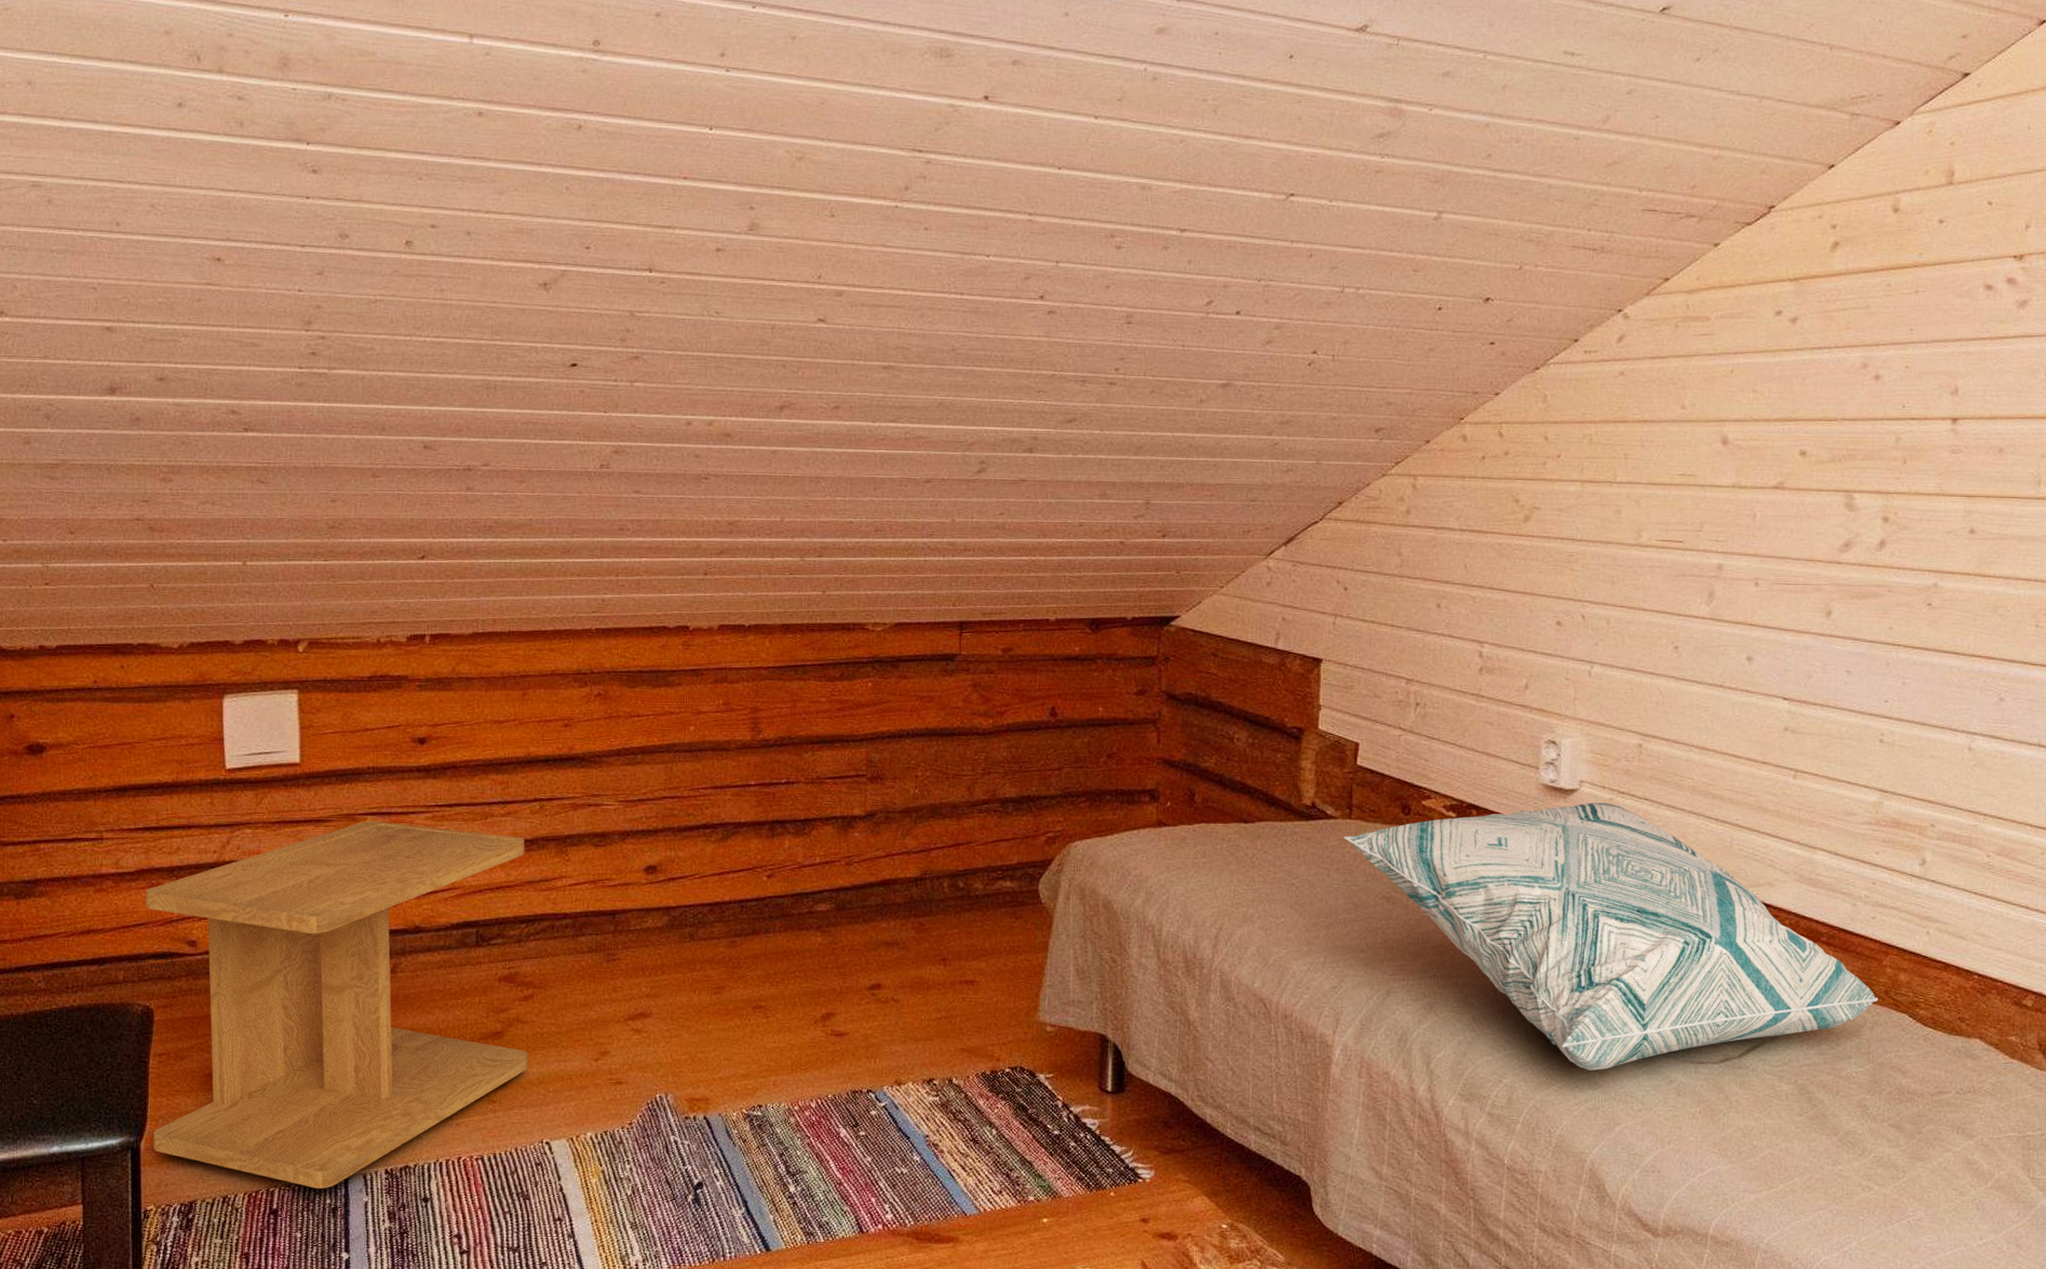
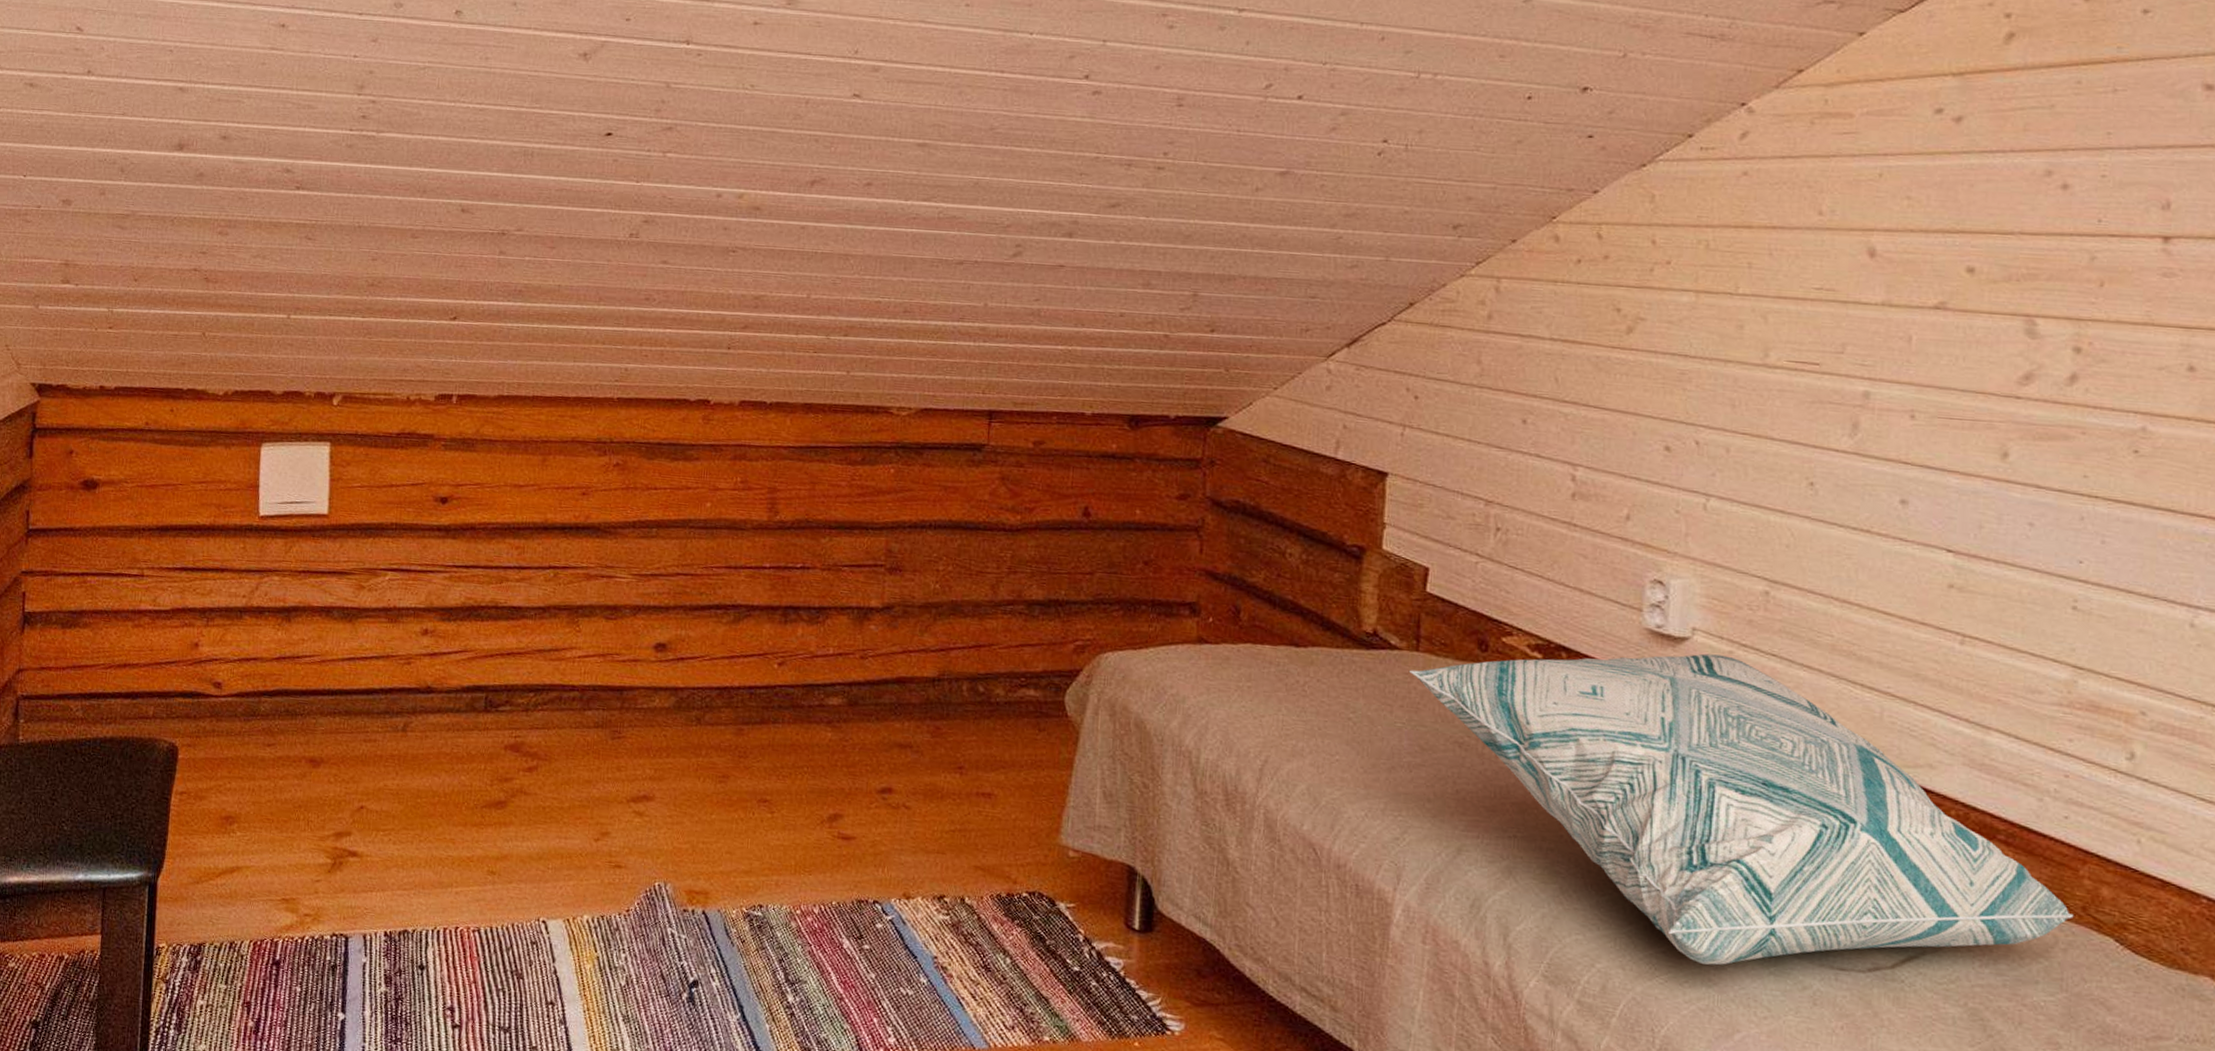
side table: present [145,820,528,1189] -> none [169,576,537,945]

